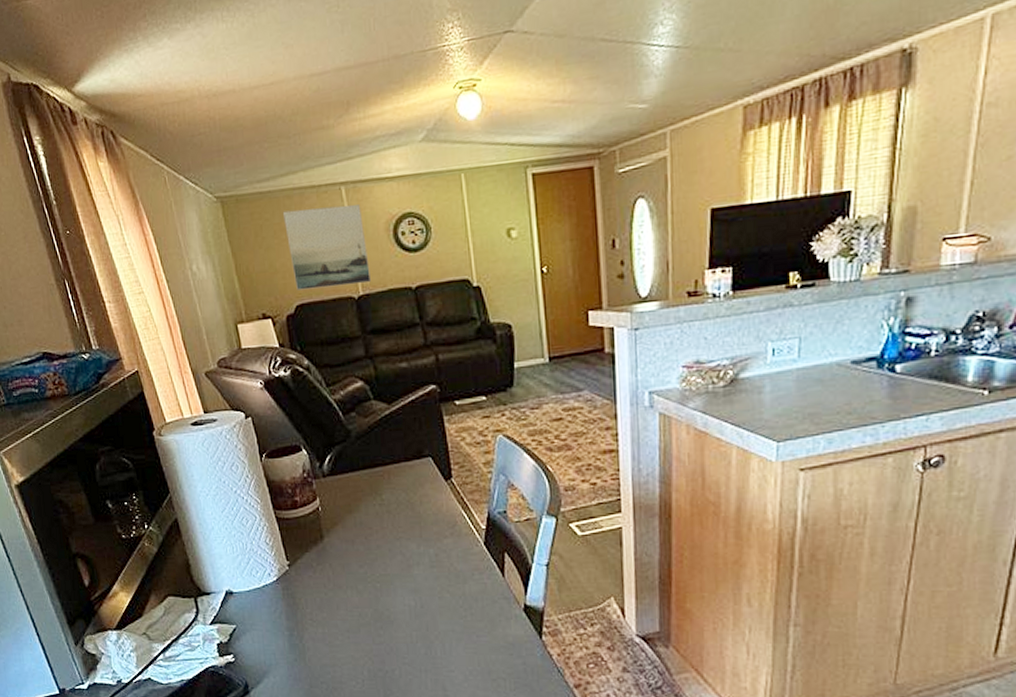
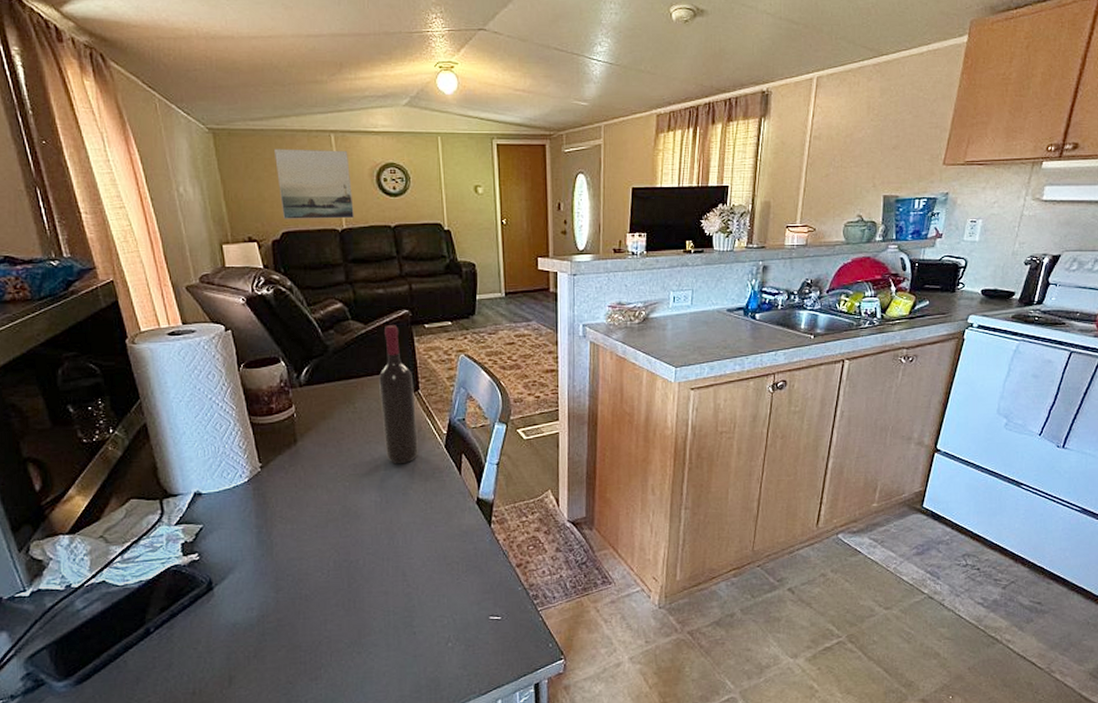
wine bottle: none [406,403,454,564] -> present [378,325,418,464]

